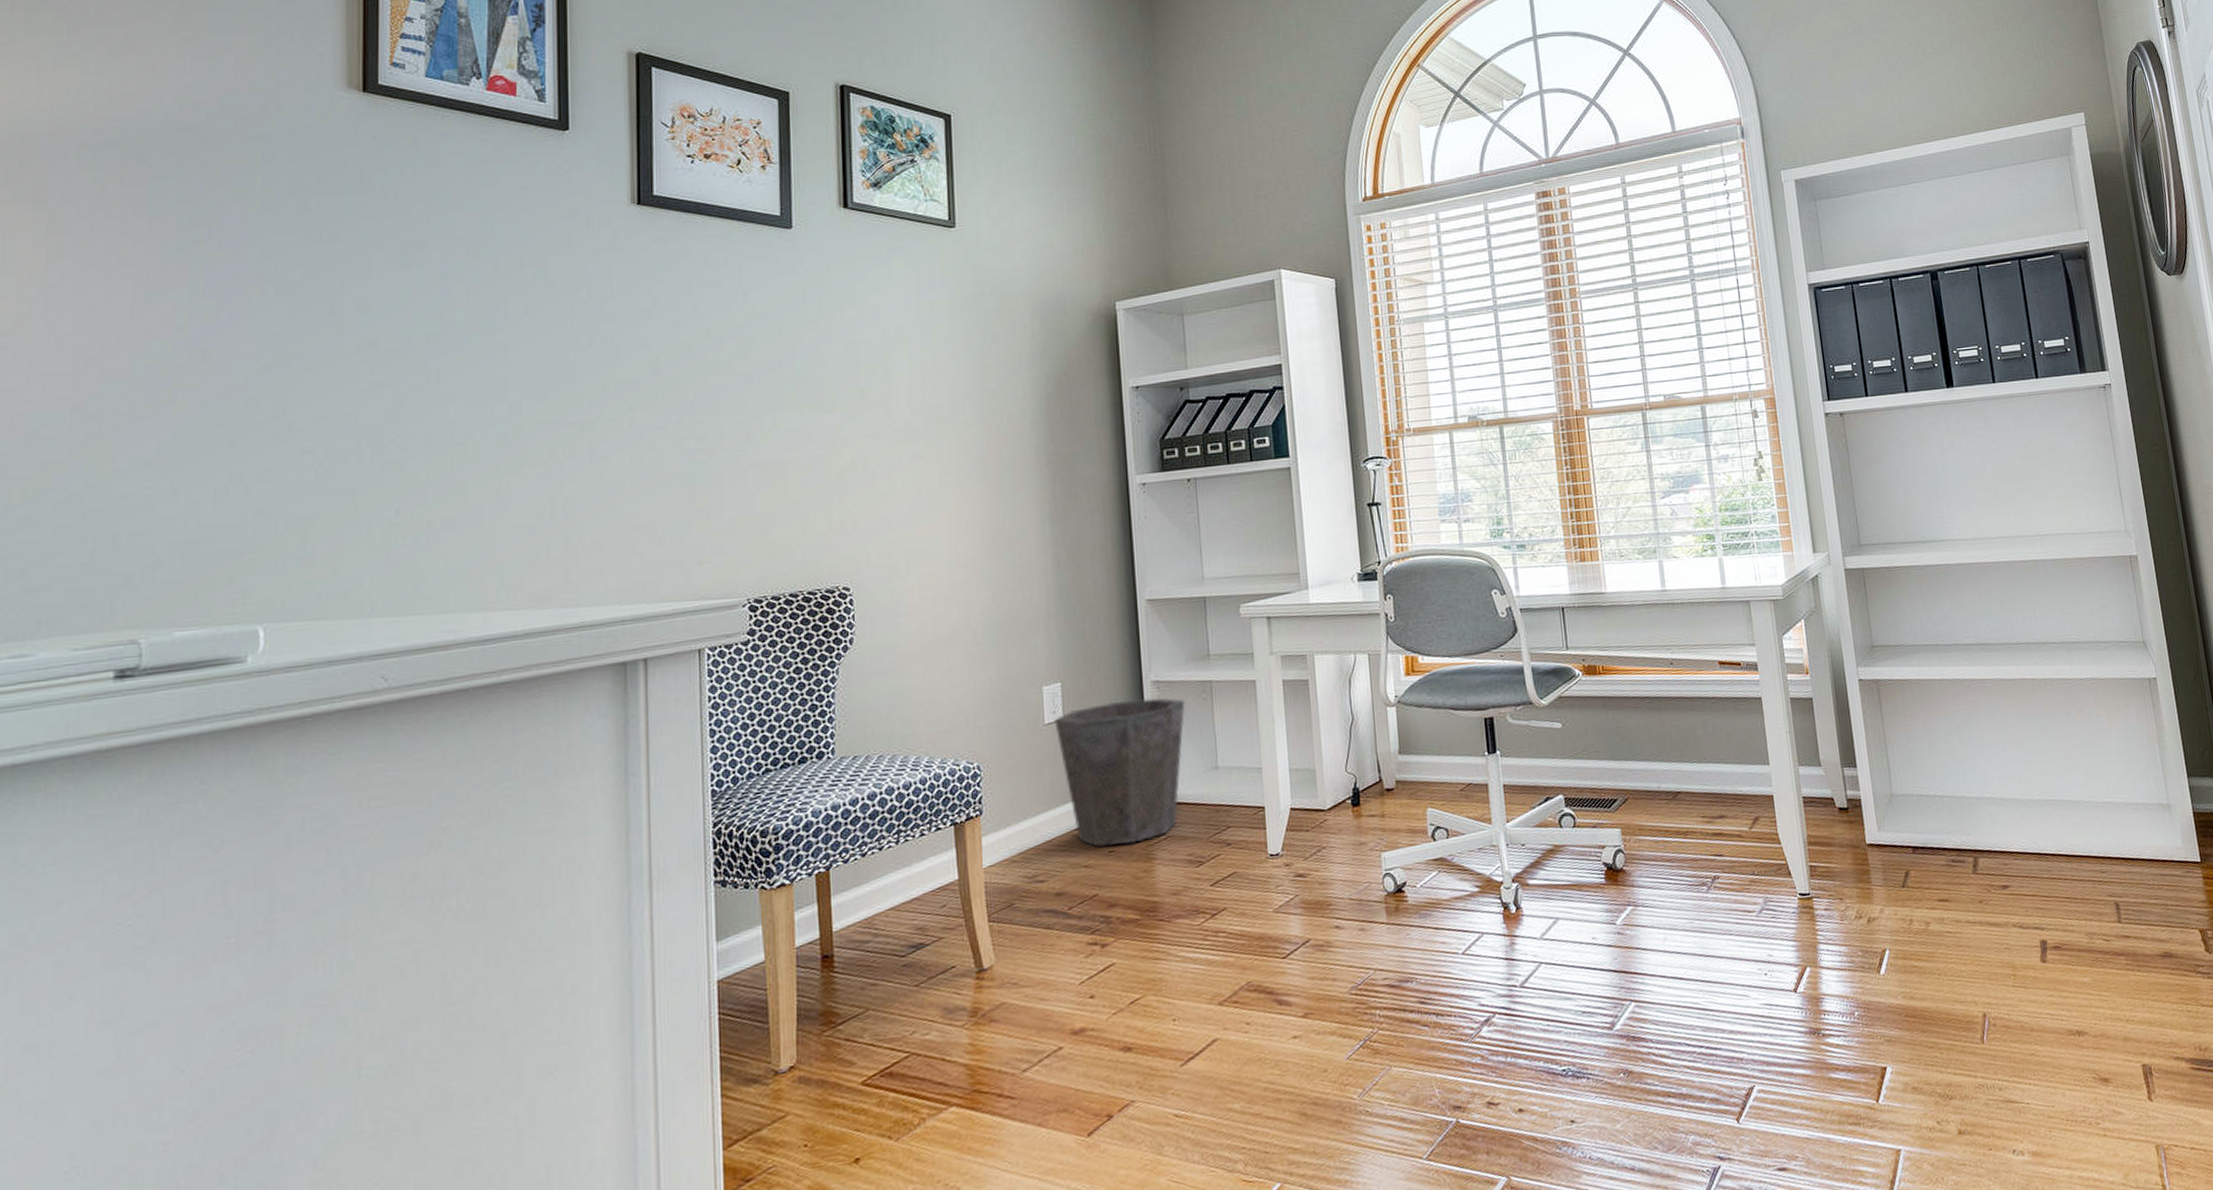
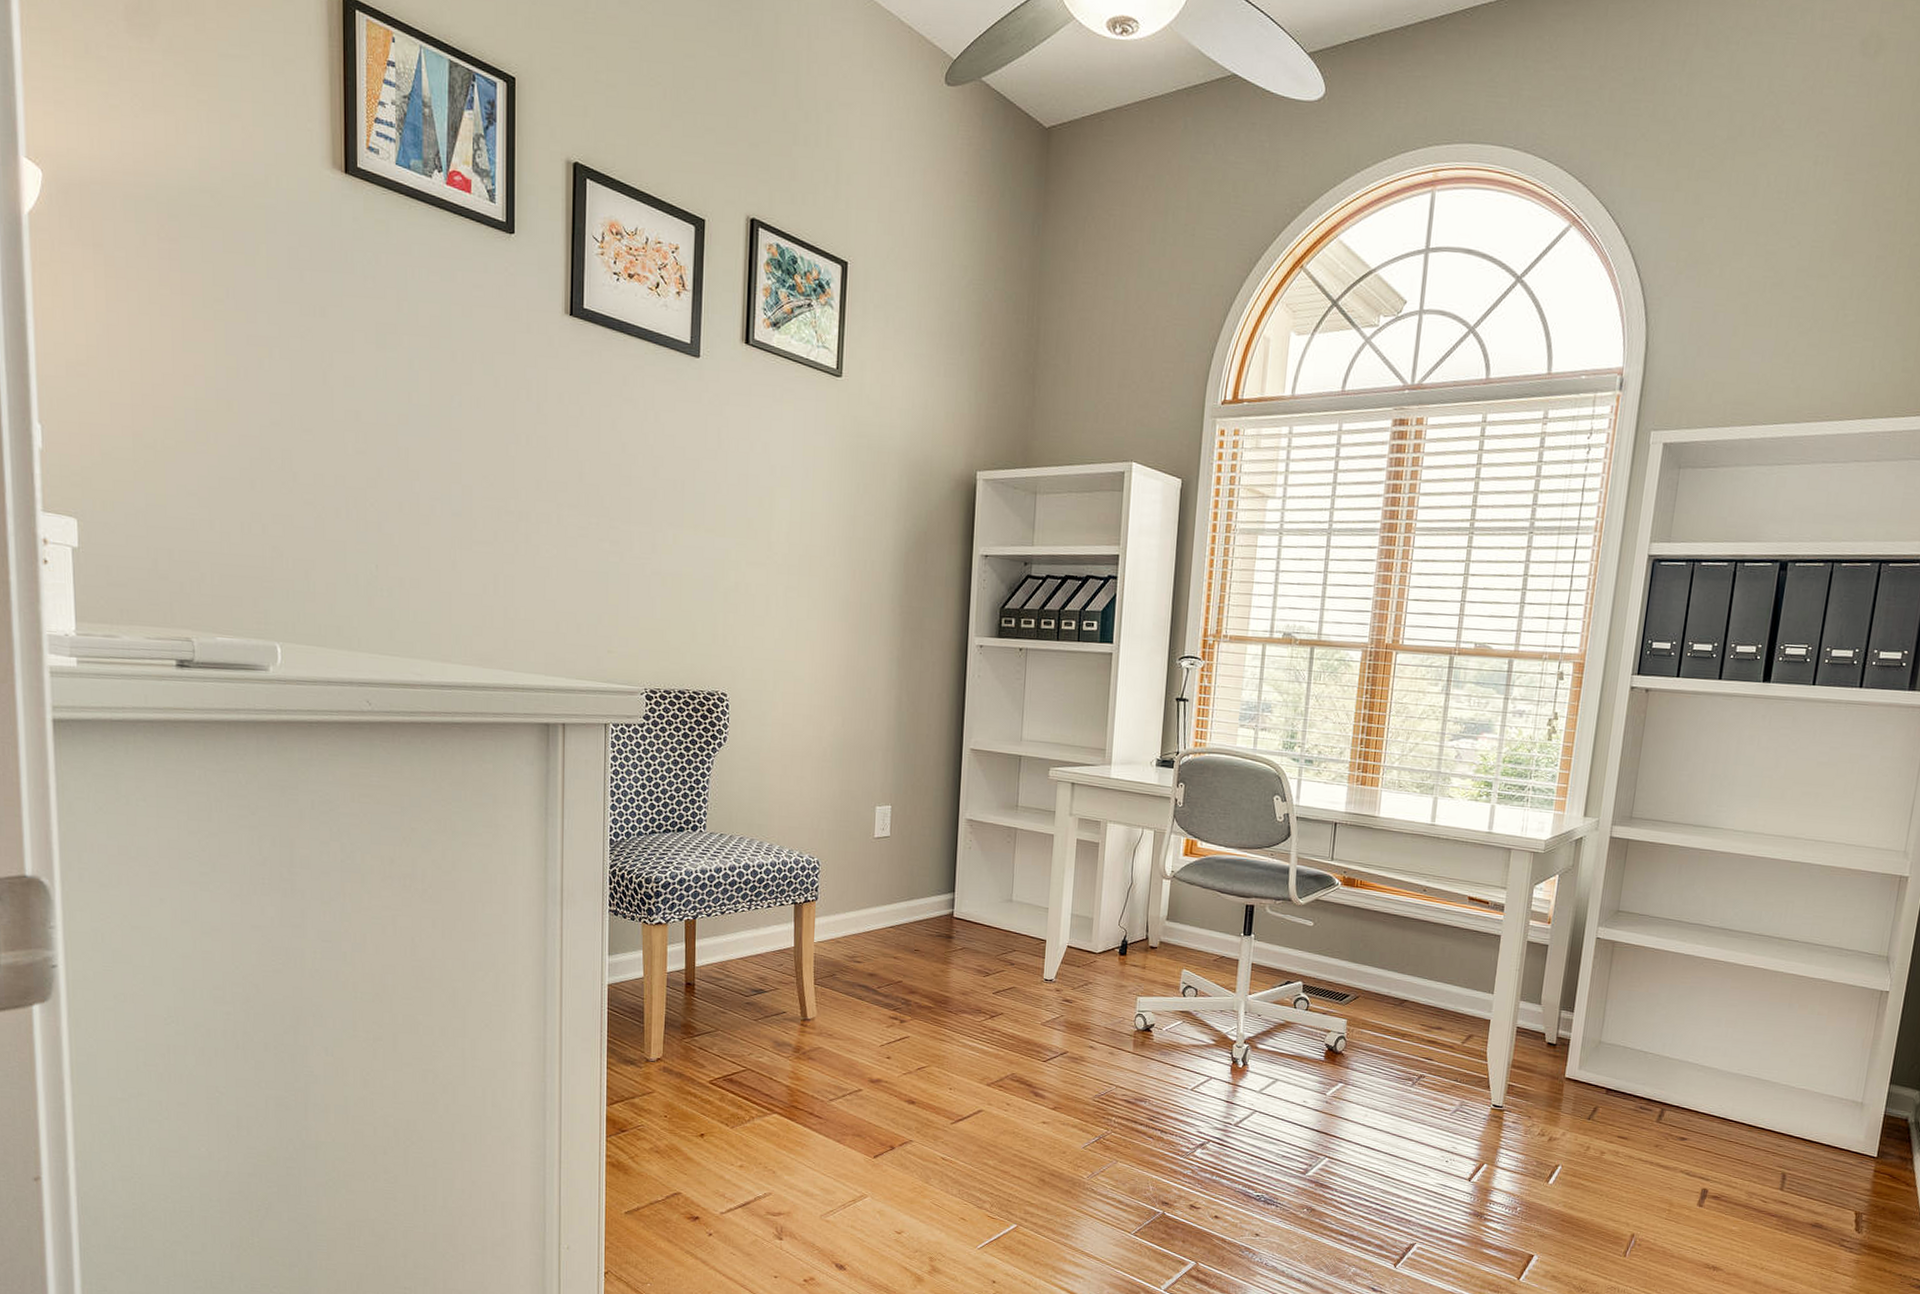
waste bin: present [1054,697,1185,847] -> none [882,829,992,948]

